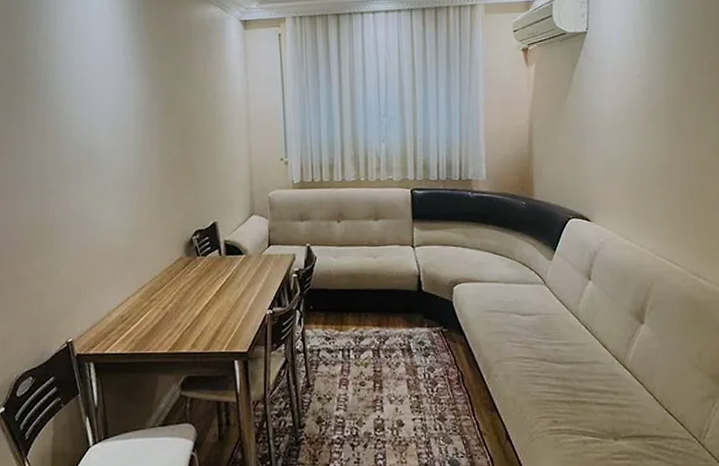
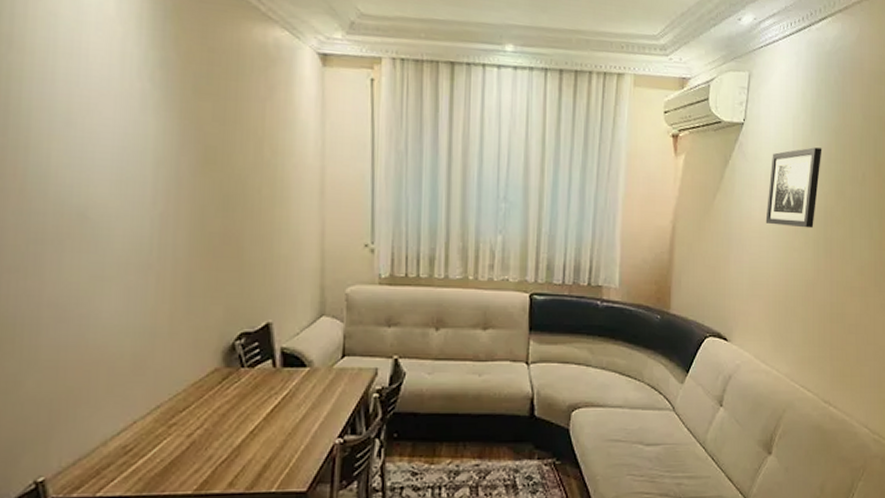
wall art: none [616,45,666,117] -> present [765,147,822,229]

